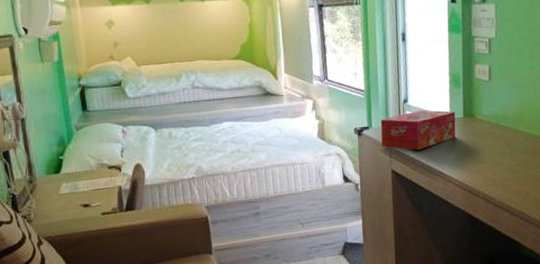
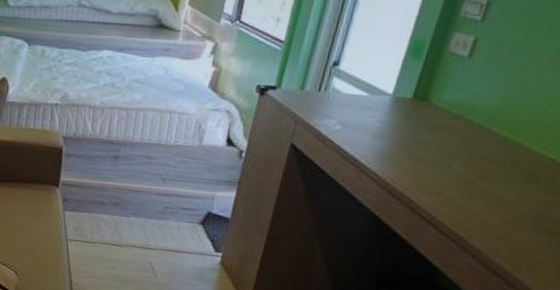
tissue box: present [380,110,456,150] -> none [287,78,403,127]

